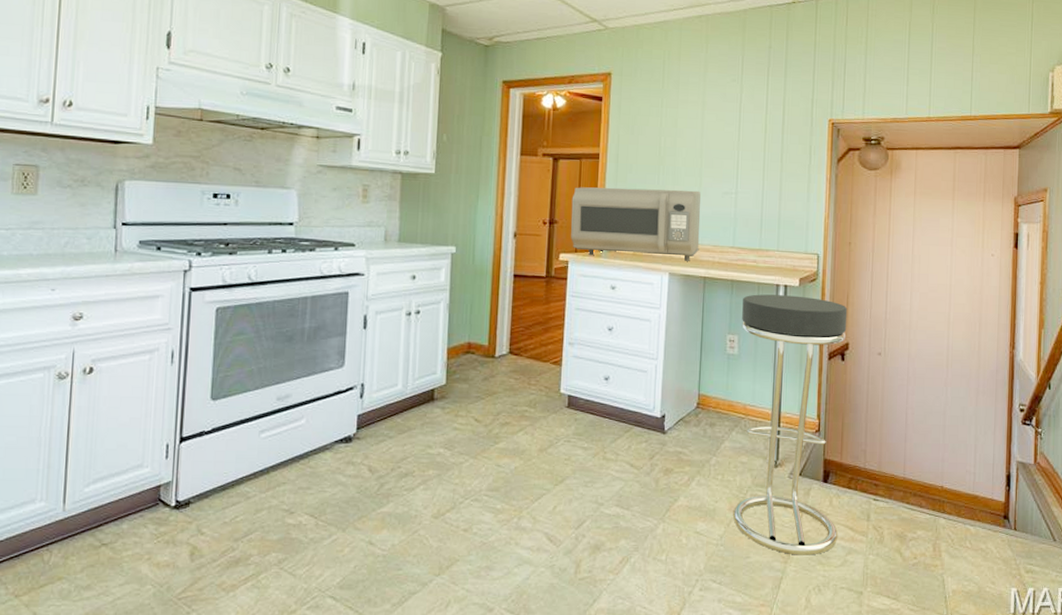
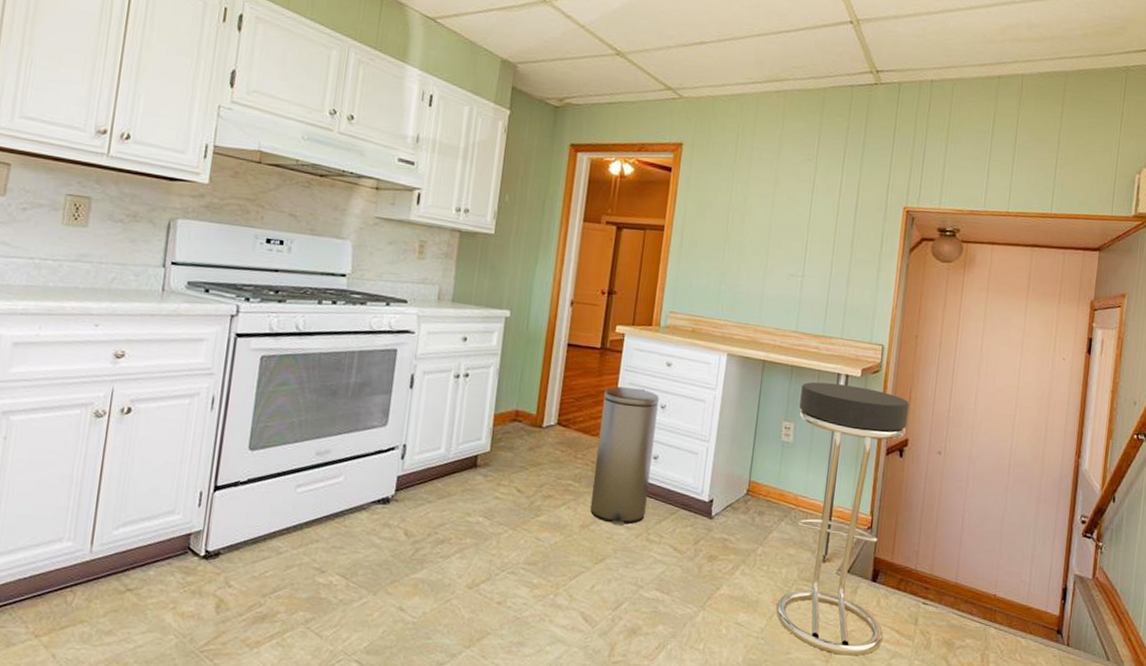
pedal bin: none [546,313,606,446] -> present [590,386,659,526]
microwave: present [571,187,701,261] -> none [629,258,766,343]

